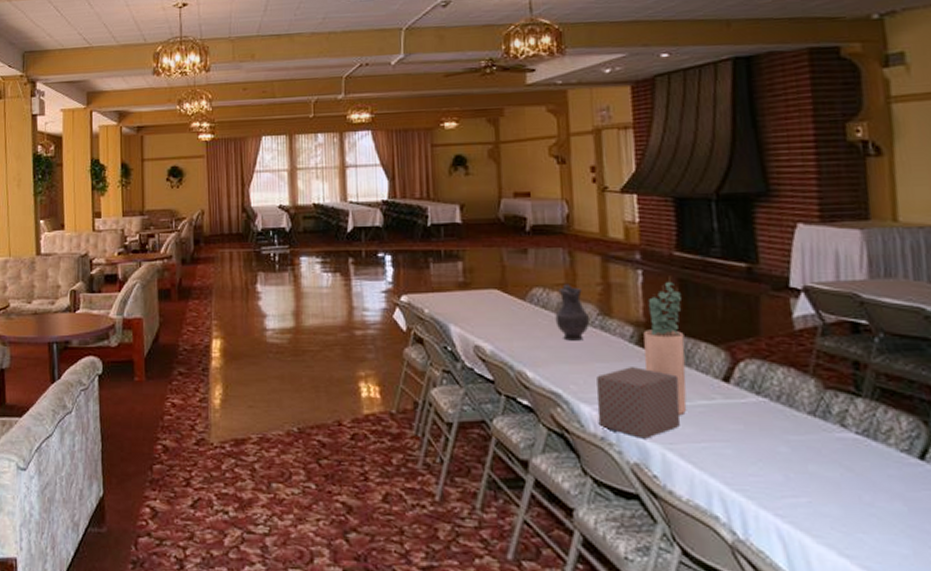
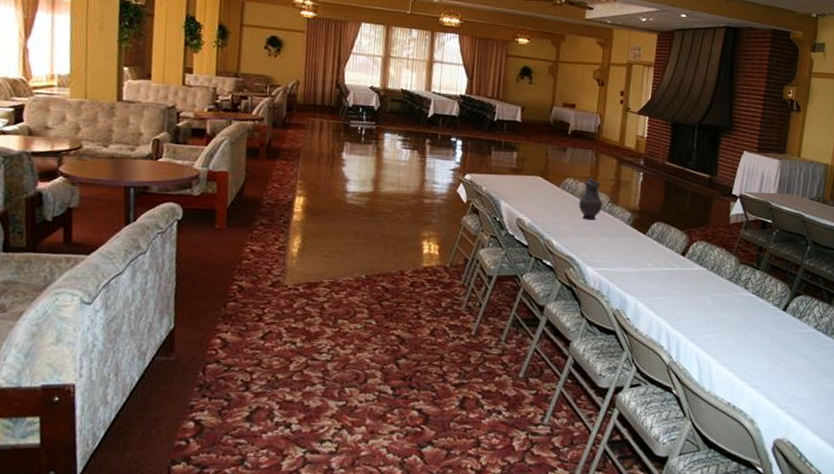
gift box: present [596,367,681,439] -> none [597,241,654,293]
vase: present [643,276,687,416] -> none [633,179,666,278]

